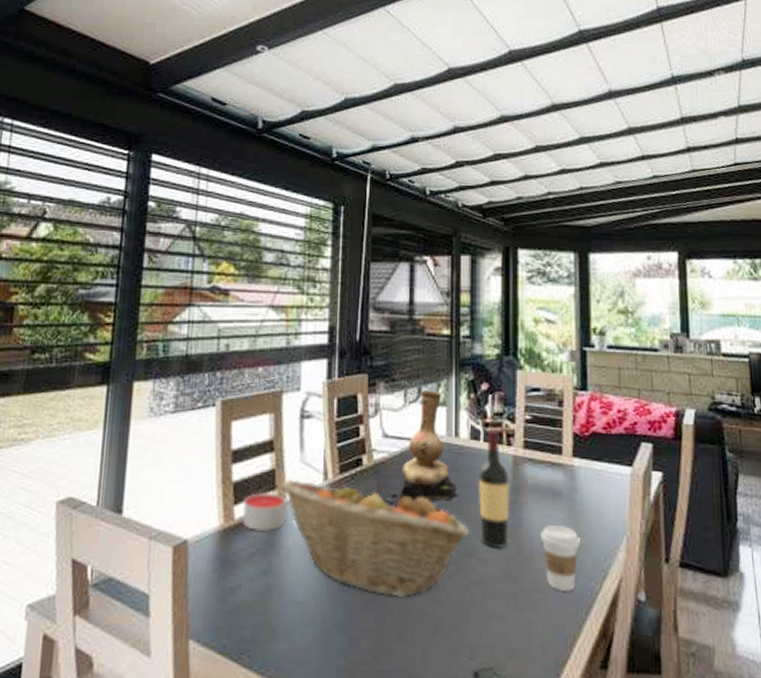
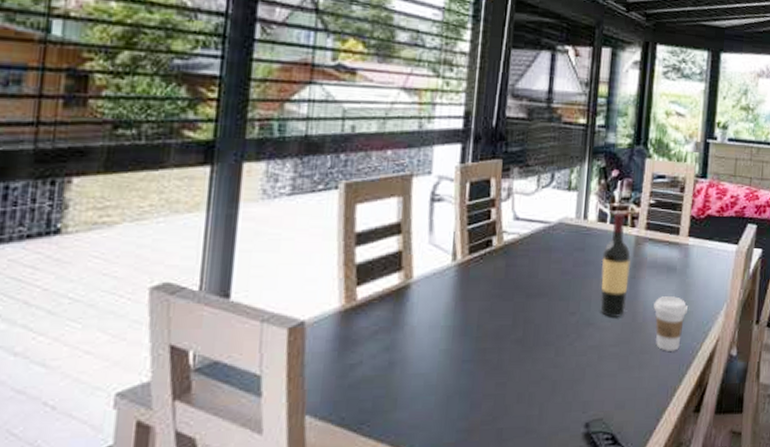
candle: present [242,491,286,531] -> none [365,272,413,310]
fruit basket: present [280,478,470,599] -> none [406,259,591,365]
vase: present [385,389,460,512] -> none [513,175,584,287]

